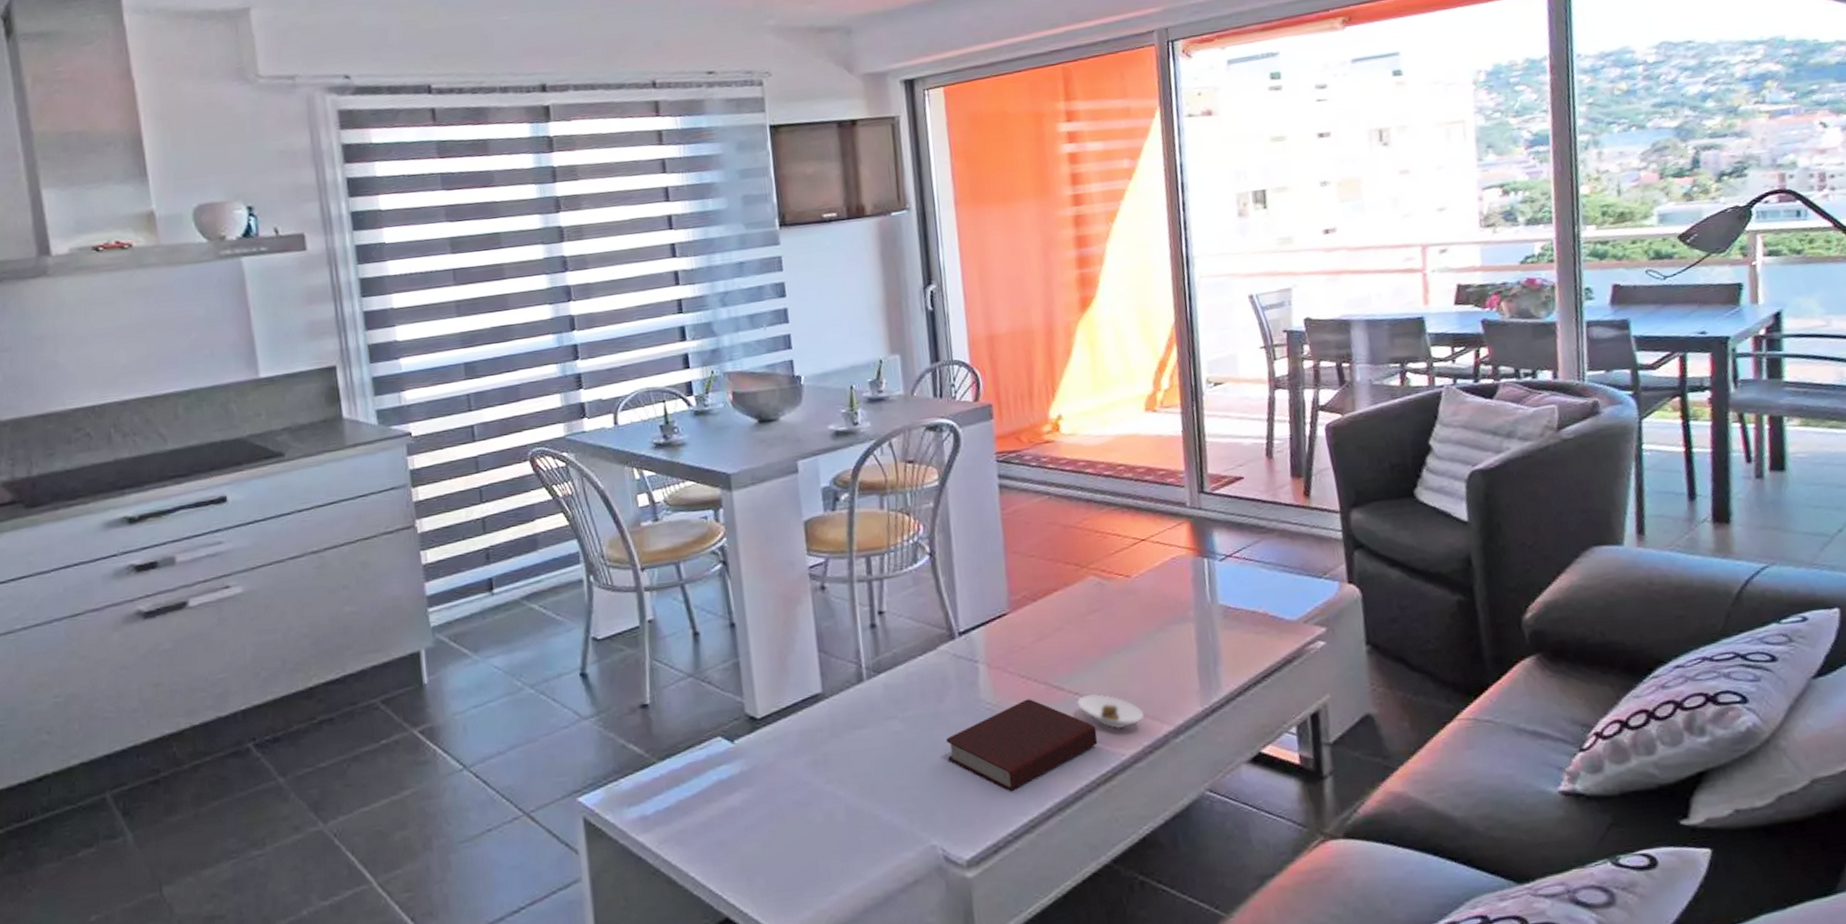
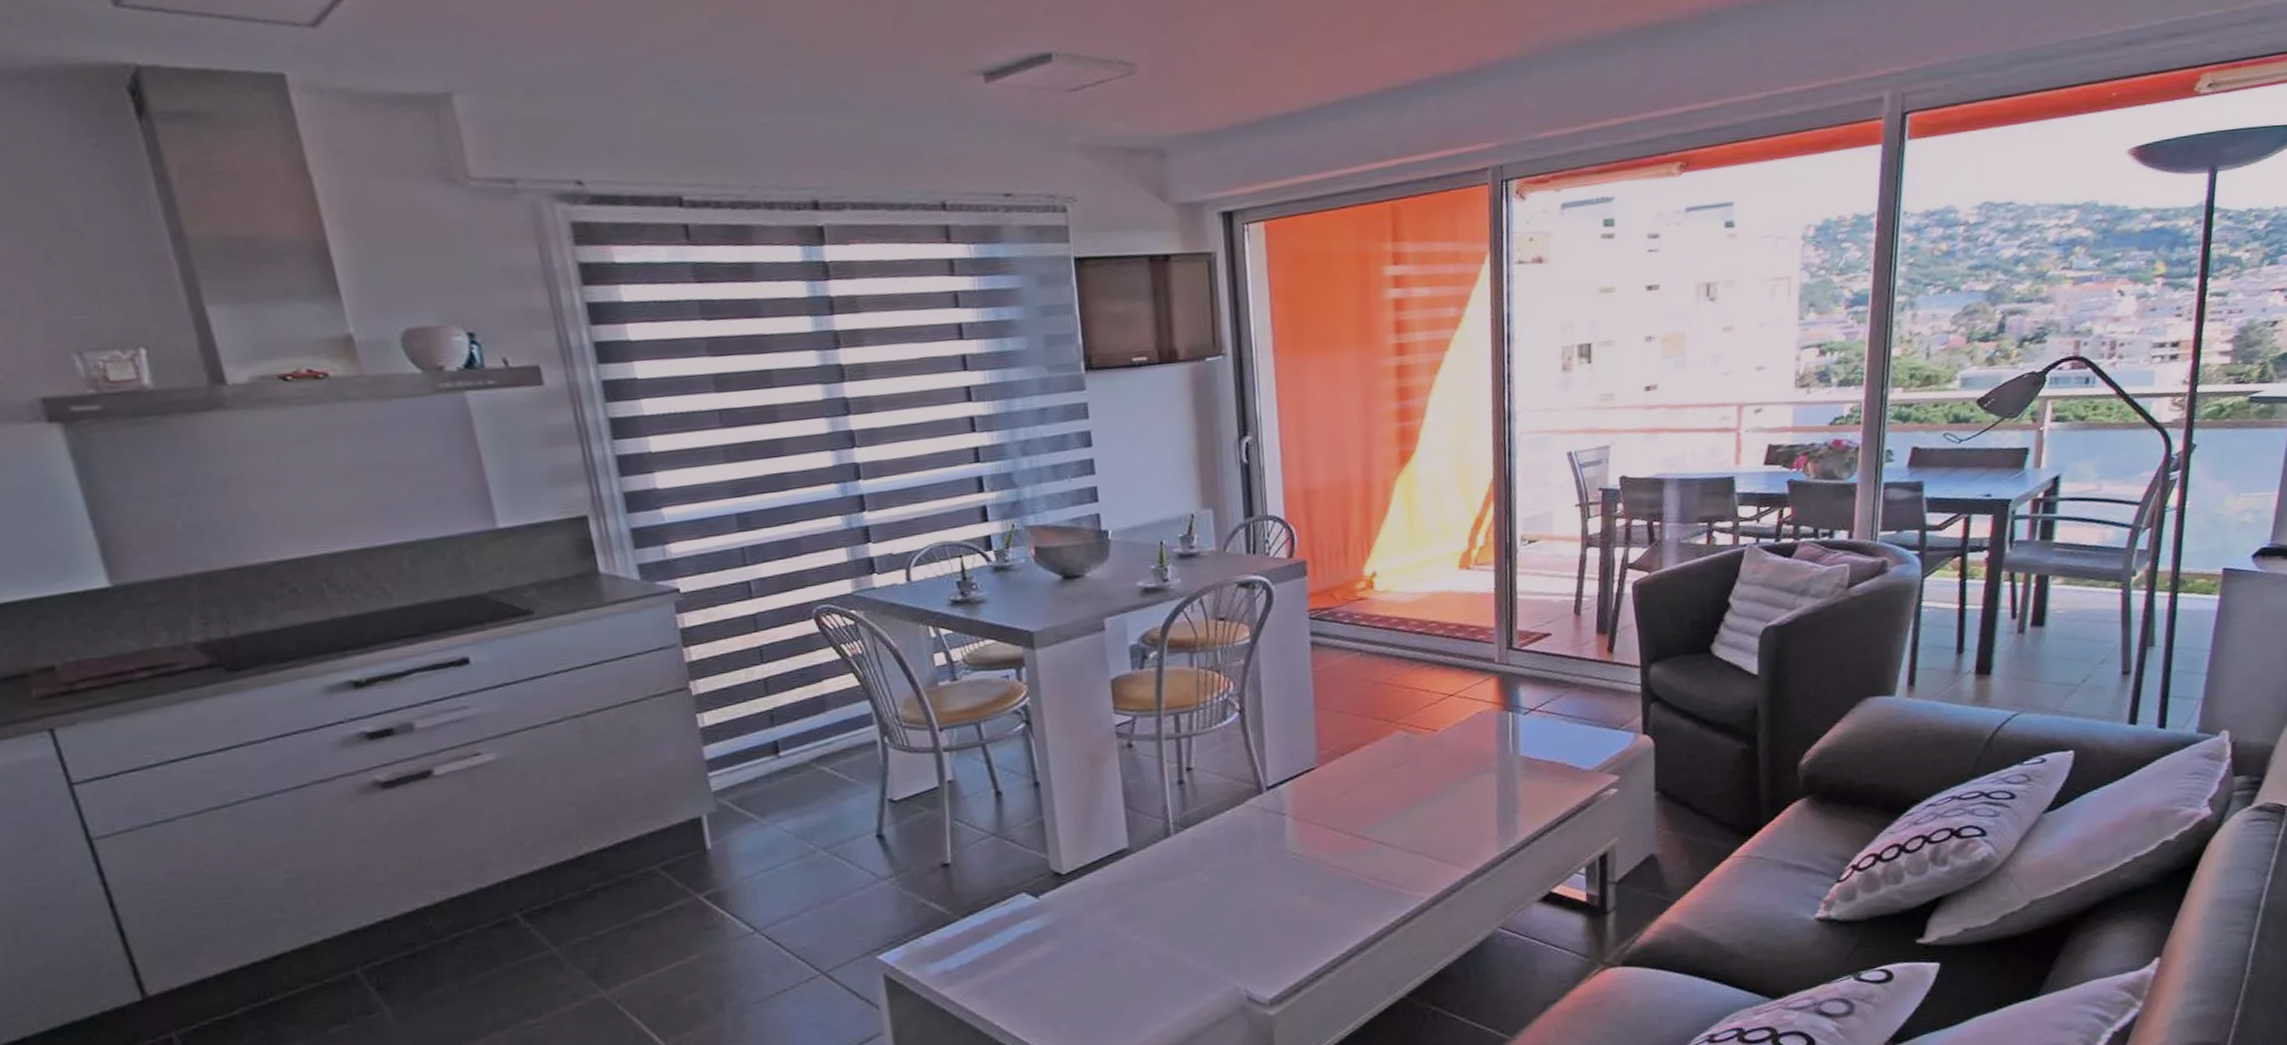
book: present [945,699,1098,791] -> none [1251,848,1399,935]
saucer: present [1077,693,1144,730] -> none [1380,842,1443,875]

